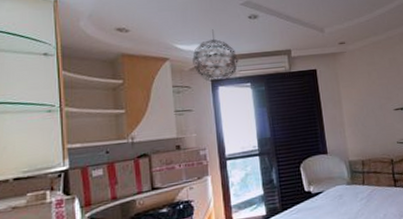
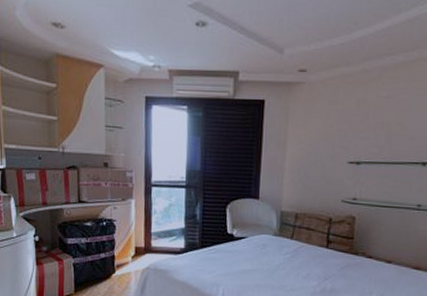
pendant light: present [192,29,239,82] -> none [128,35,178,100]

